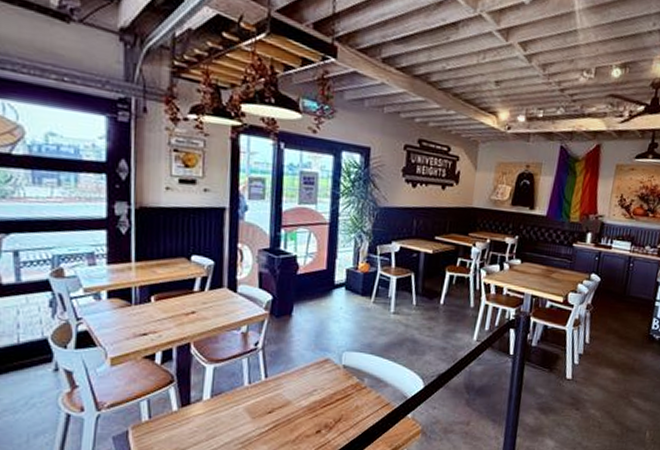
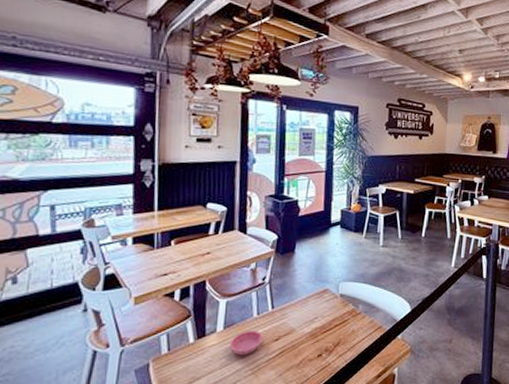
saucer: none [216,401,255,428] -> present [229,331,263,356]

